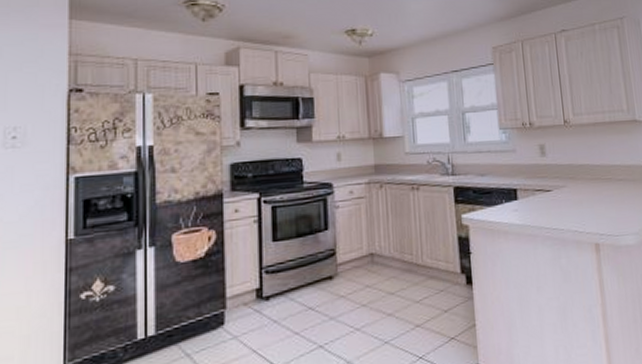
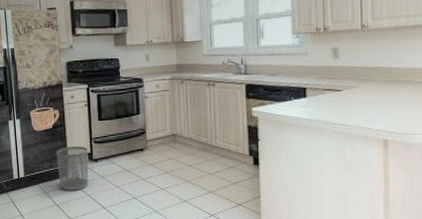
waste bin: none [209,279,256,348] -> present [56,146,89,191]

